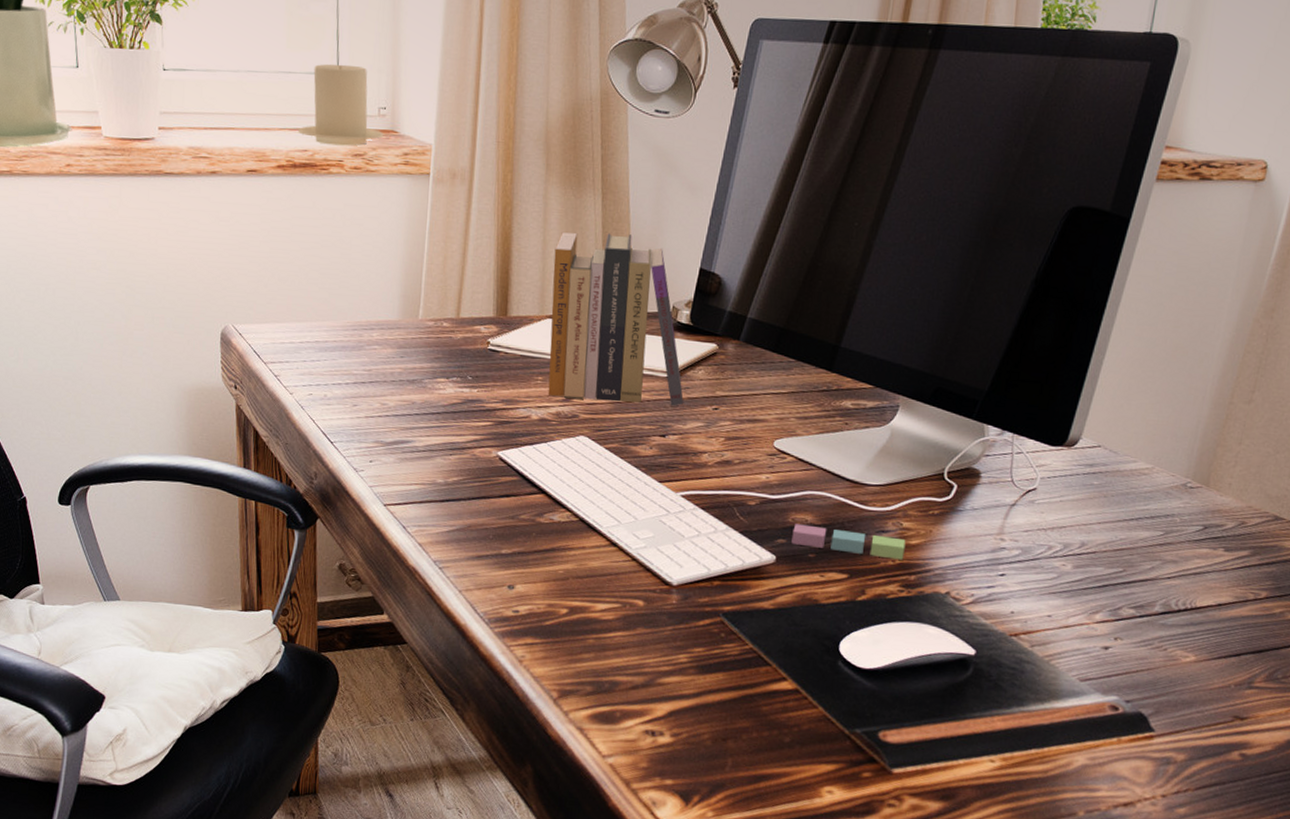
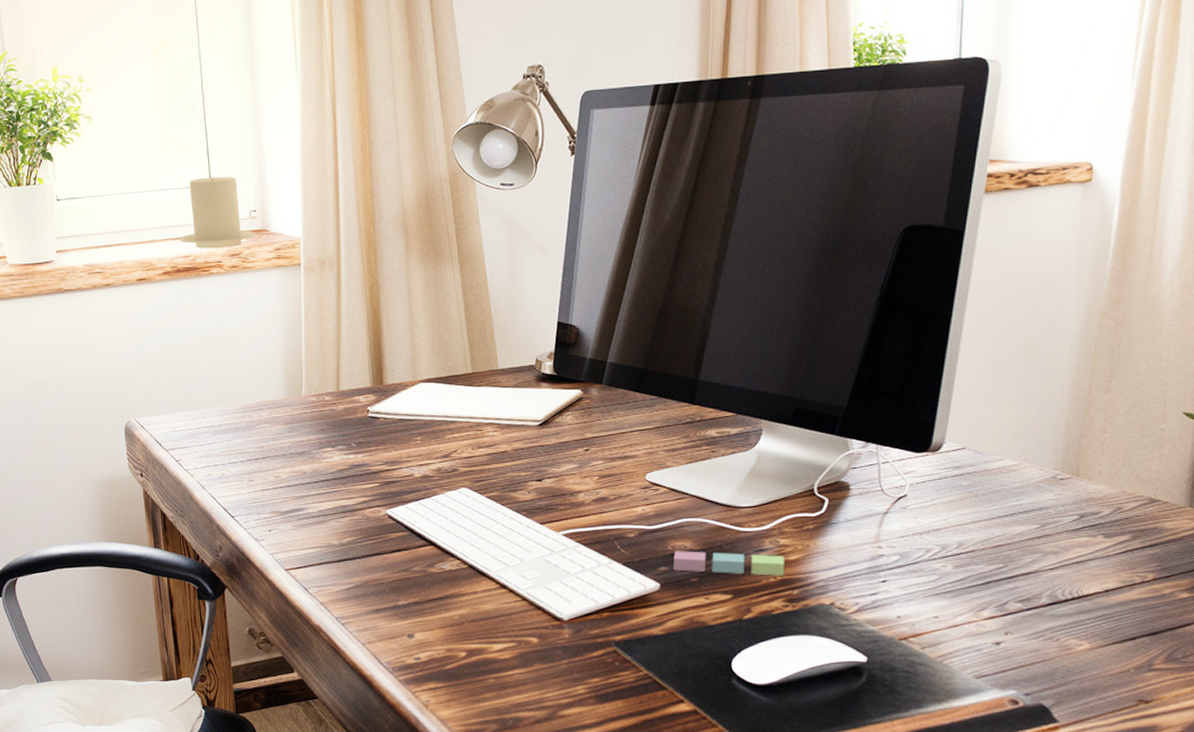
books: present [547,232,683,406] -> none [421,298,555,454]

